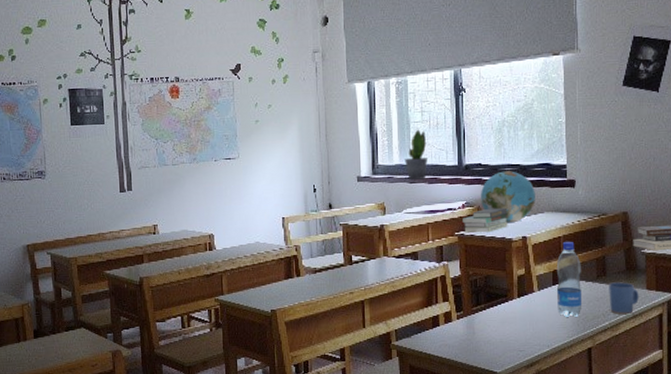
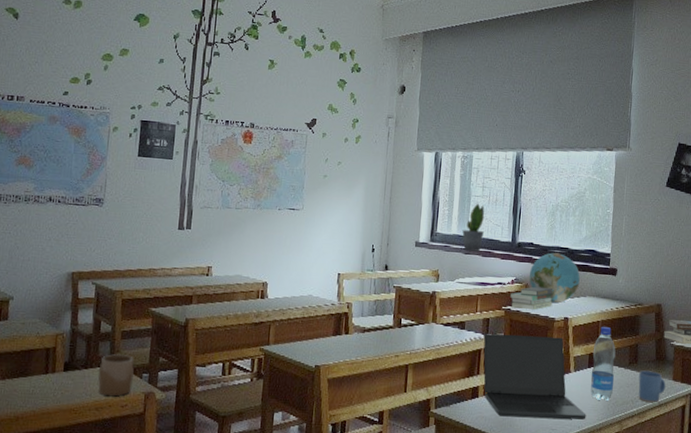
mug: none [65,317,99,358] -> present [98,353,134,397]
laptop: none [438,257,555,343] -> present [483,333,587,420]

